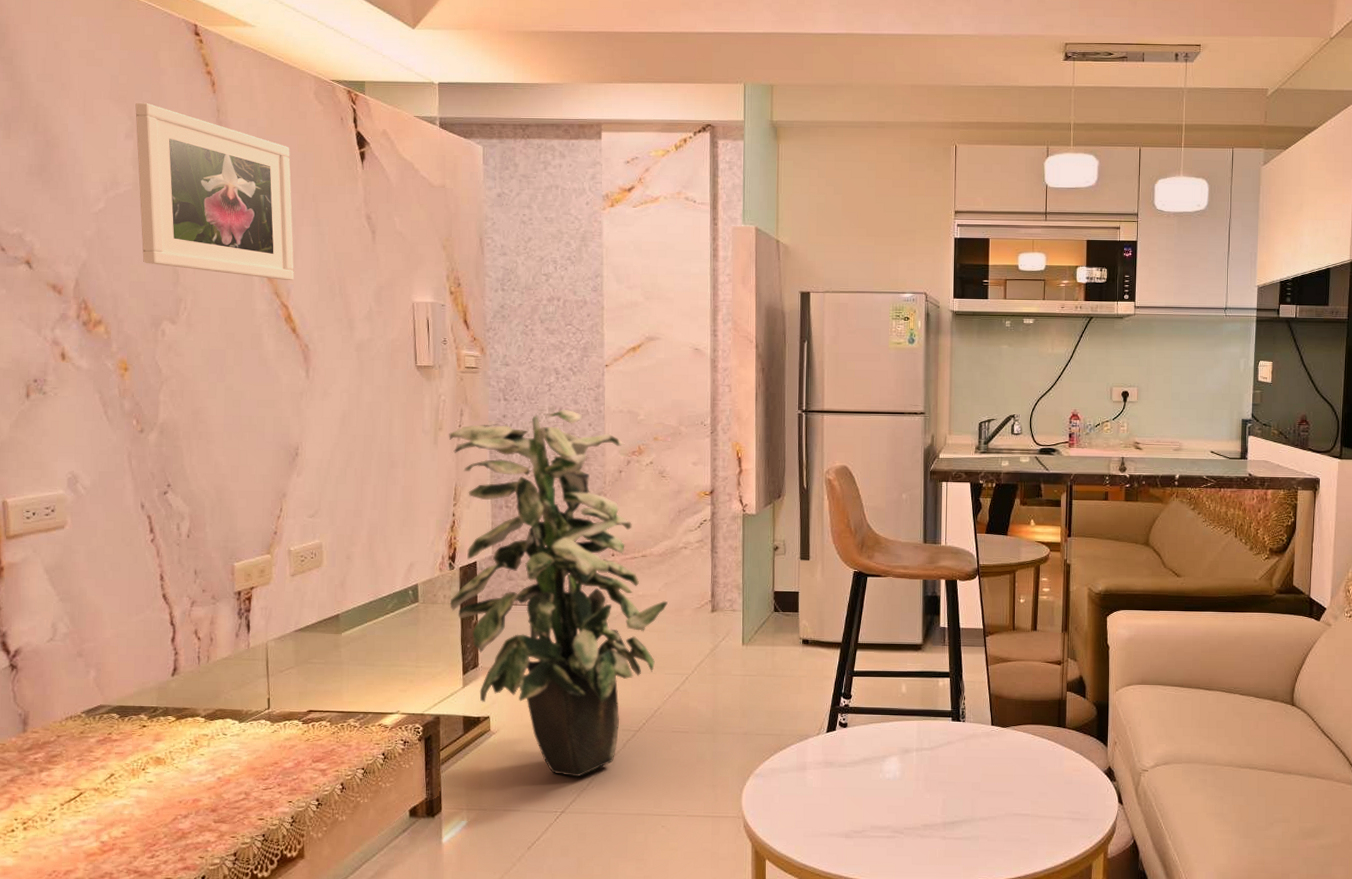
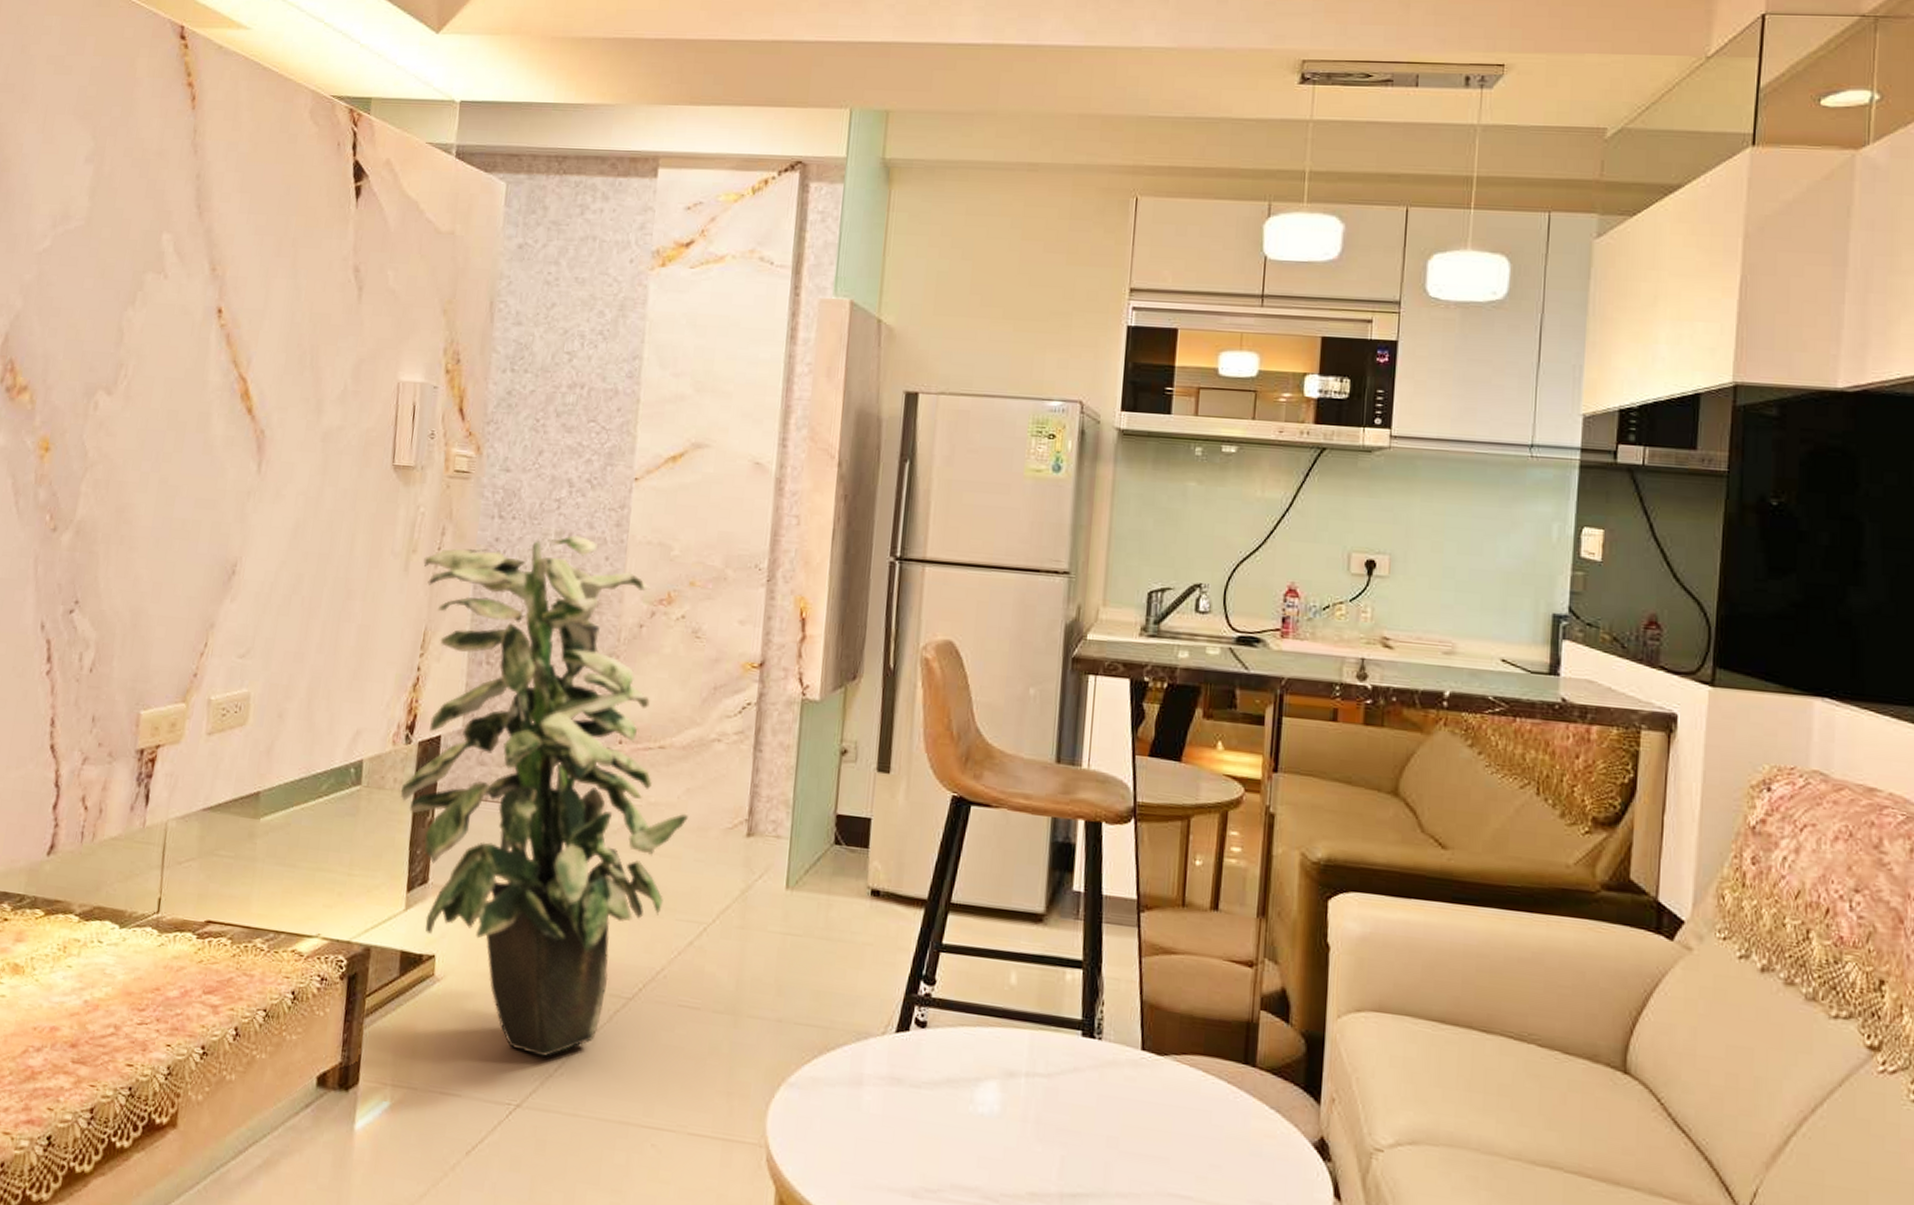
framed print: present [135,102,294,280] -> none [85,119,273,346]

